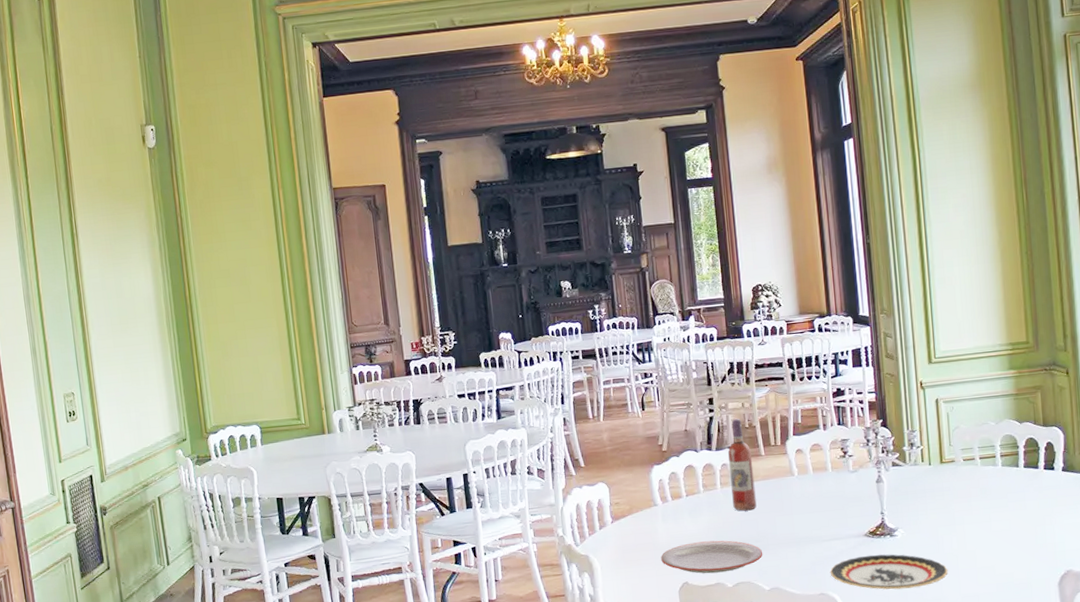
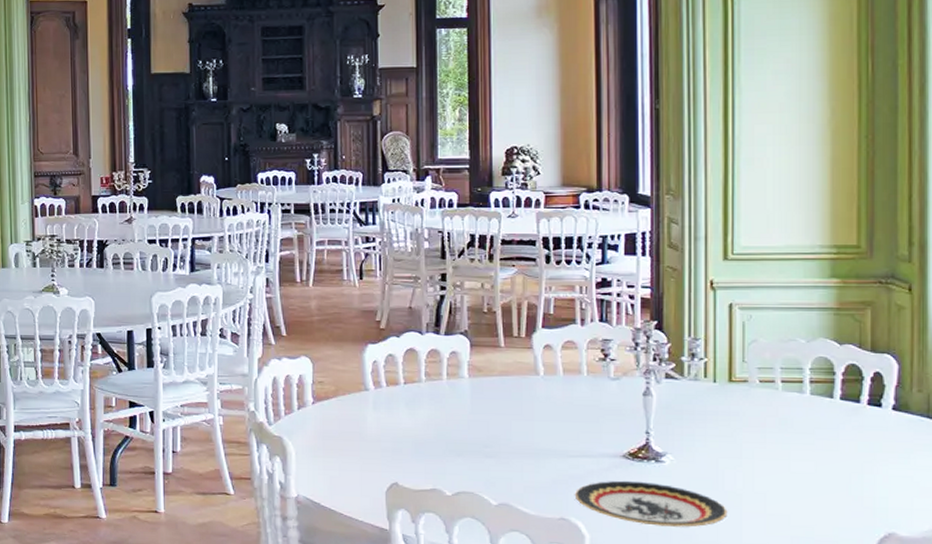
plate: present [661,540,763,574] -> none [368,438,493,478]
wine bottle: present [728,418,757,511] -> none [460,300,489,410]

